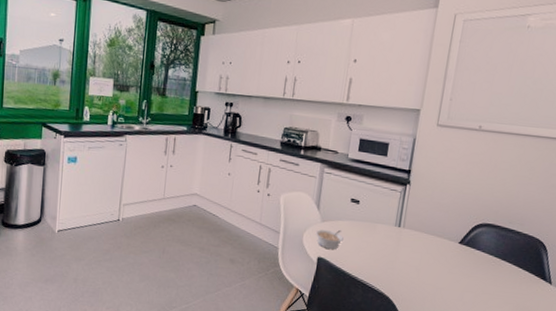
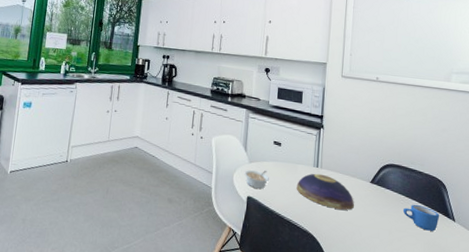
decorative bowl: none [373,233,438,272] -> present [296,173,354,210]
mug: none [492,266,535,294] -> present [402,204,440,231]

